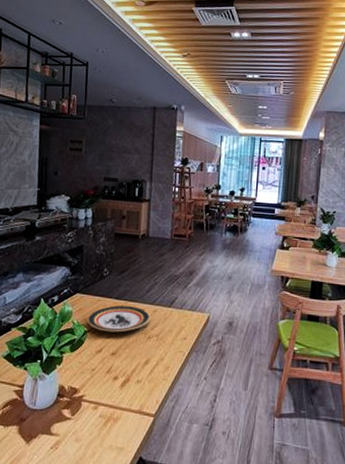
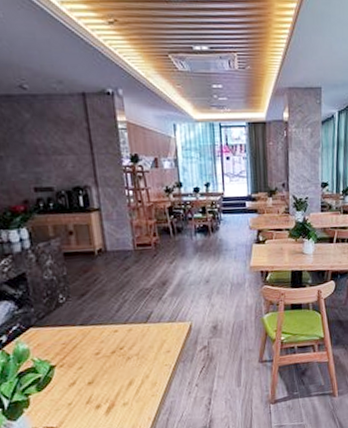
plate: present [87,305,151,333] -> none [50,329,126,363]

